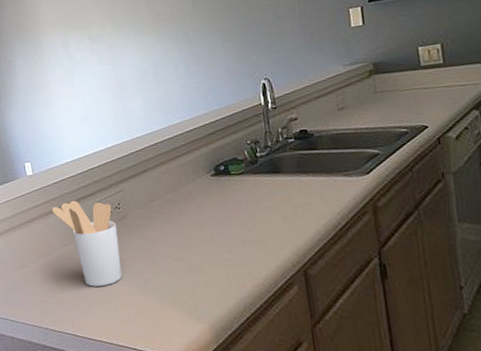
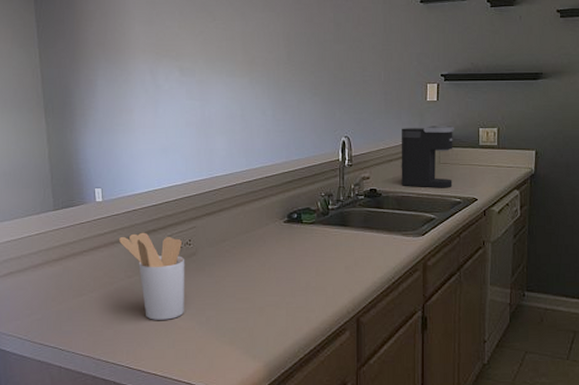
coffee maker: none [326,49,395,123] -> present [401,126,454,188]

